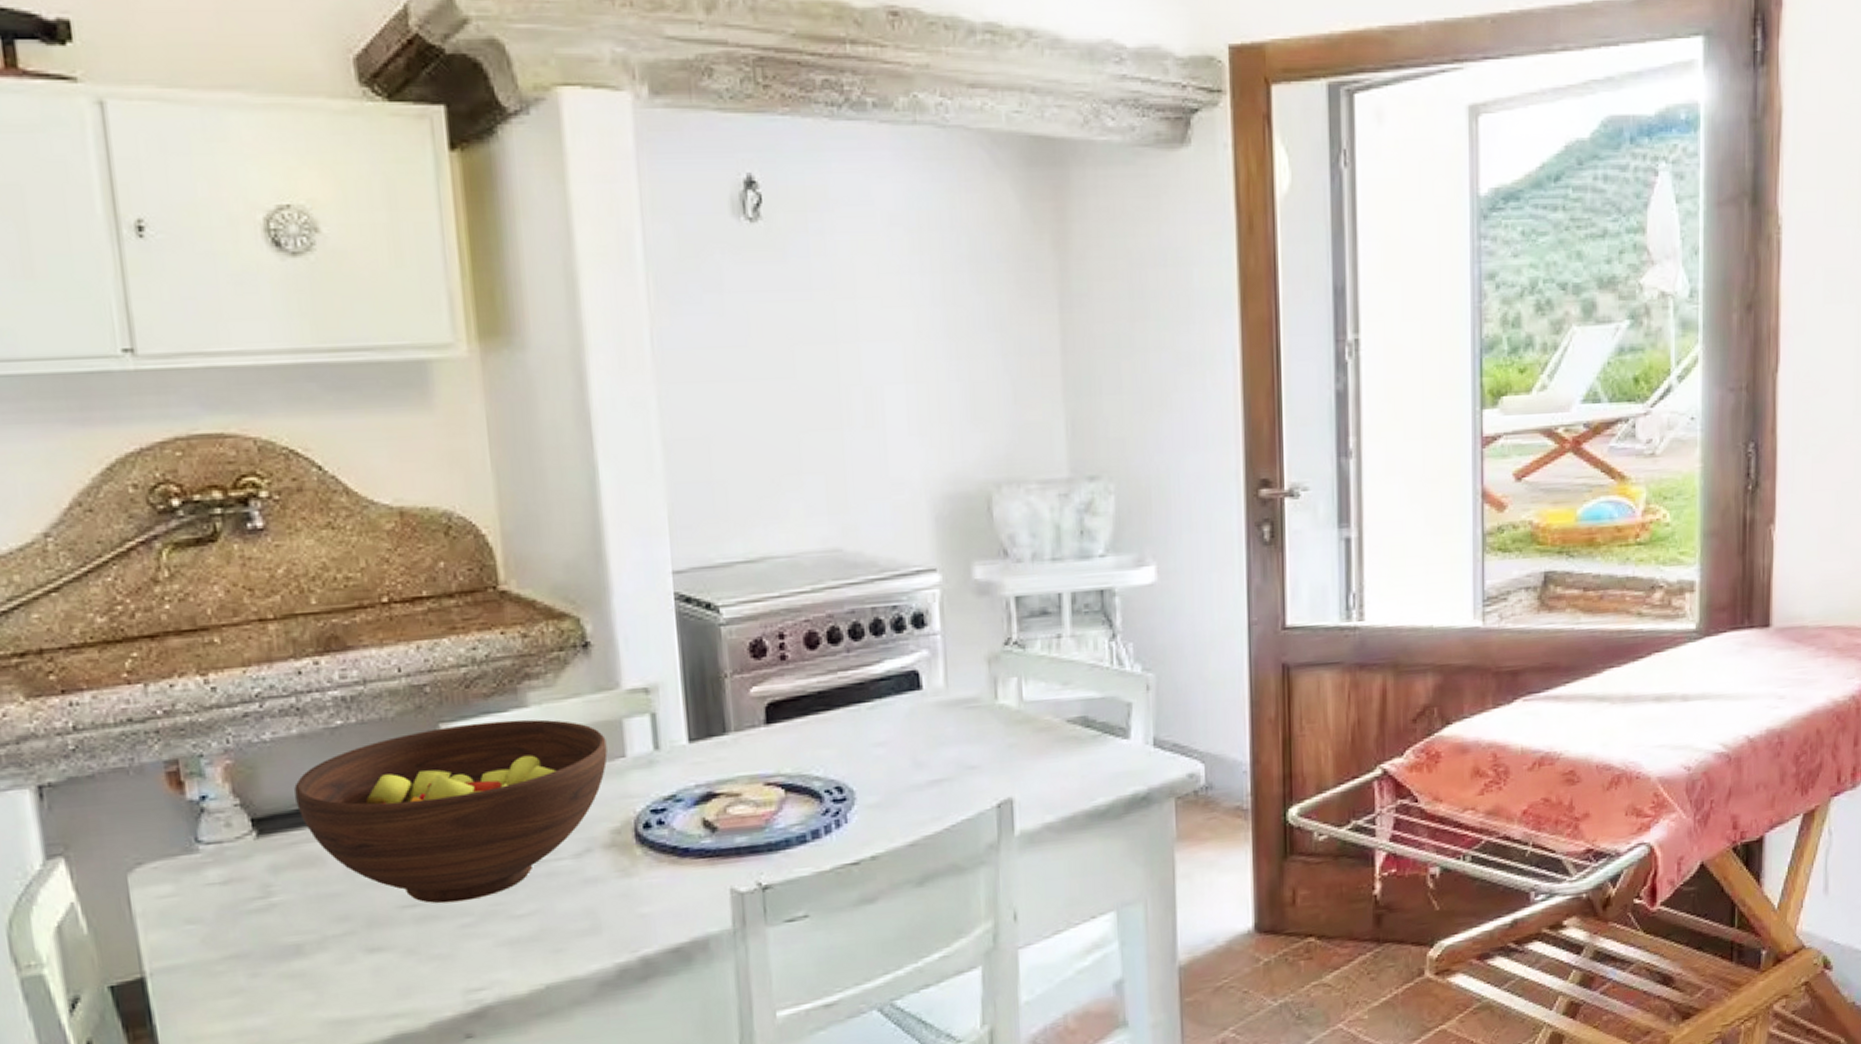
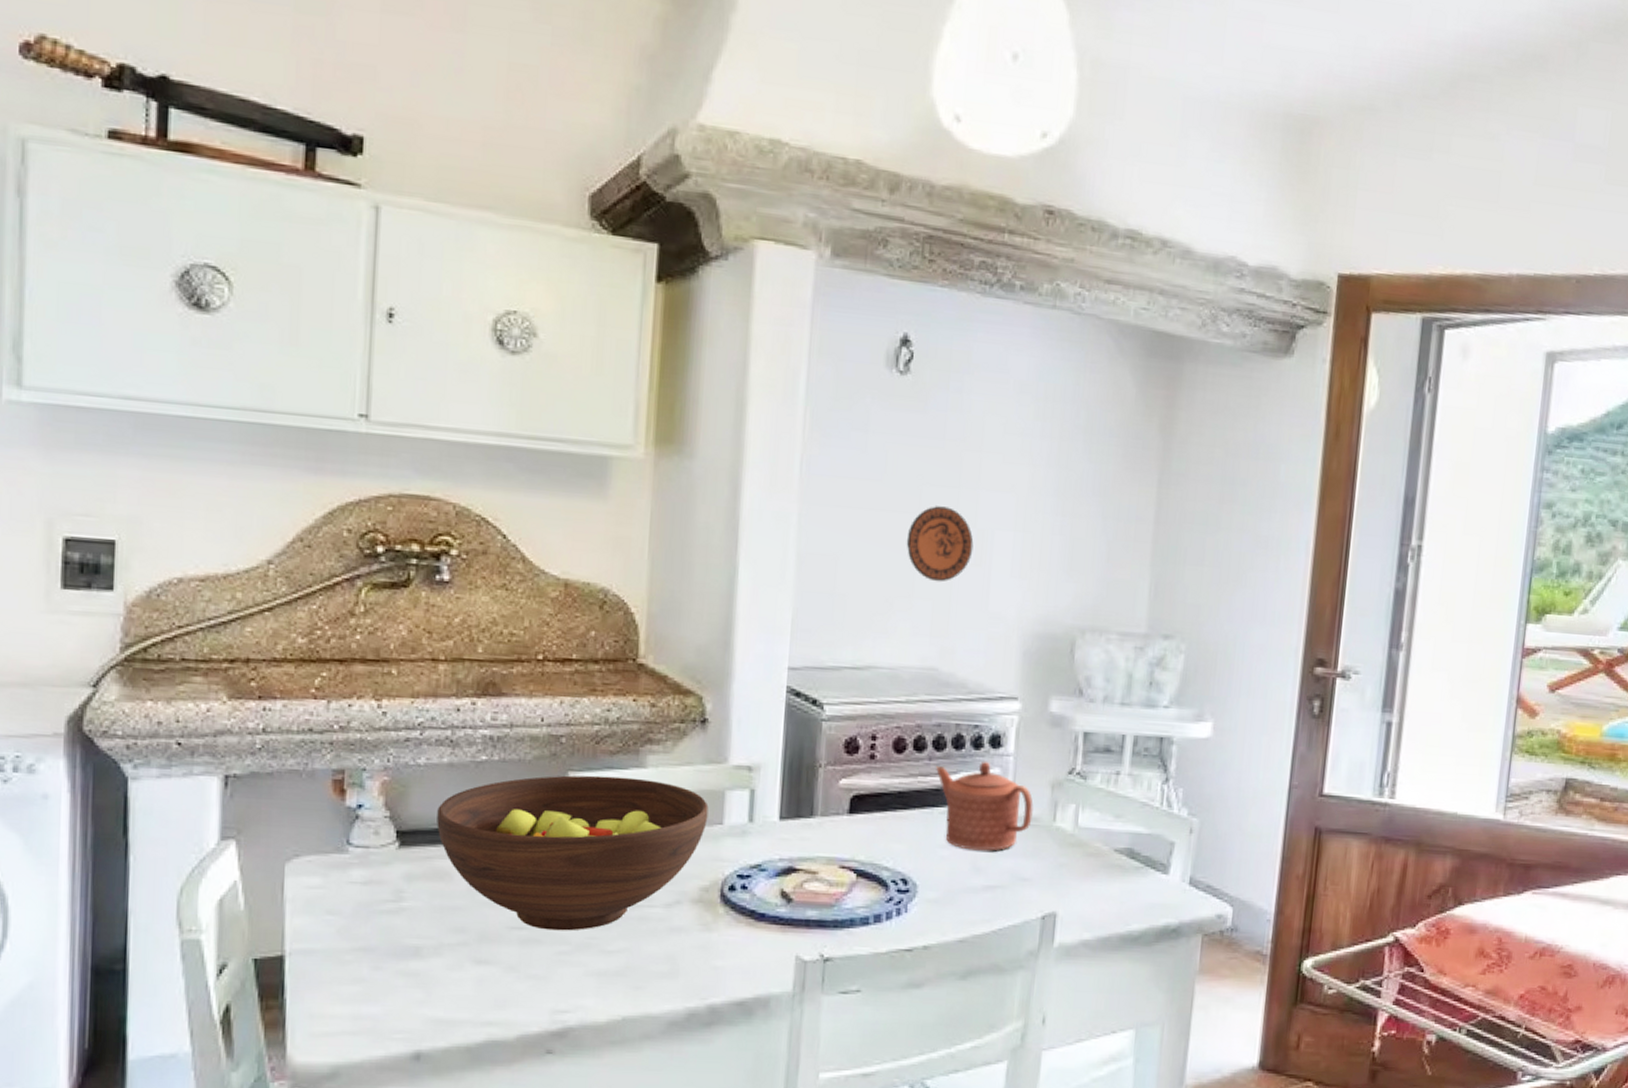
decorative plate: none [785,366,862,453] -> present [906,506,974,582]
teapot: none [856,644,972,745] -> present [936,761,1034,851]

